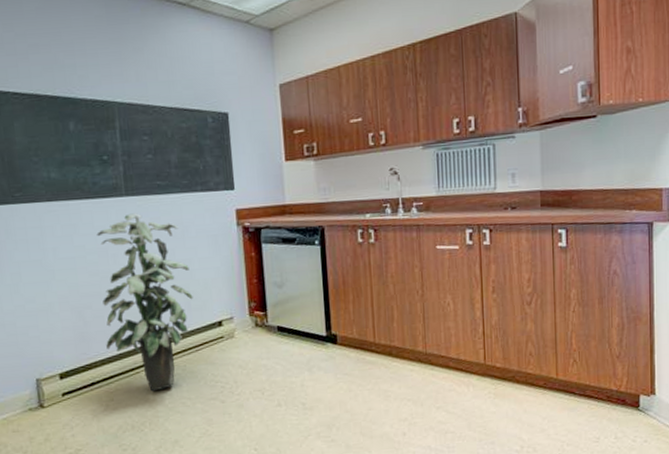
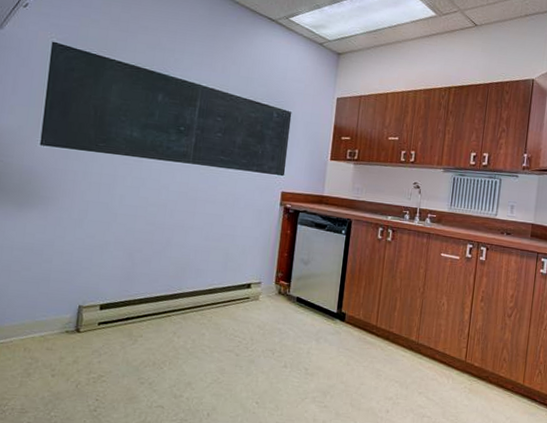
indoor plant: present [97,213,193,392] -> none [147,178,233,335]

